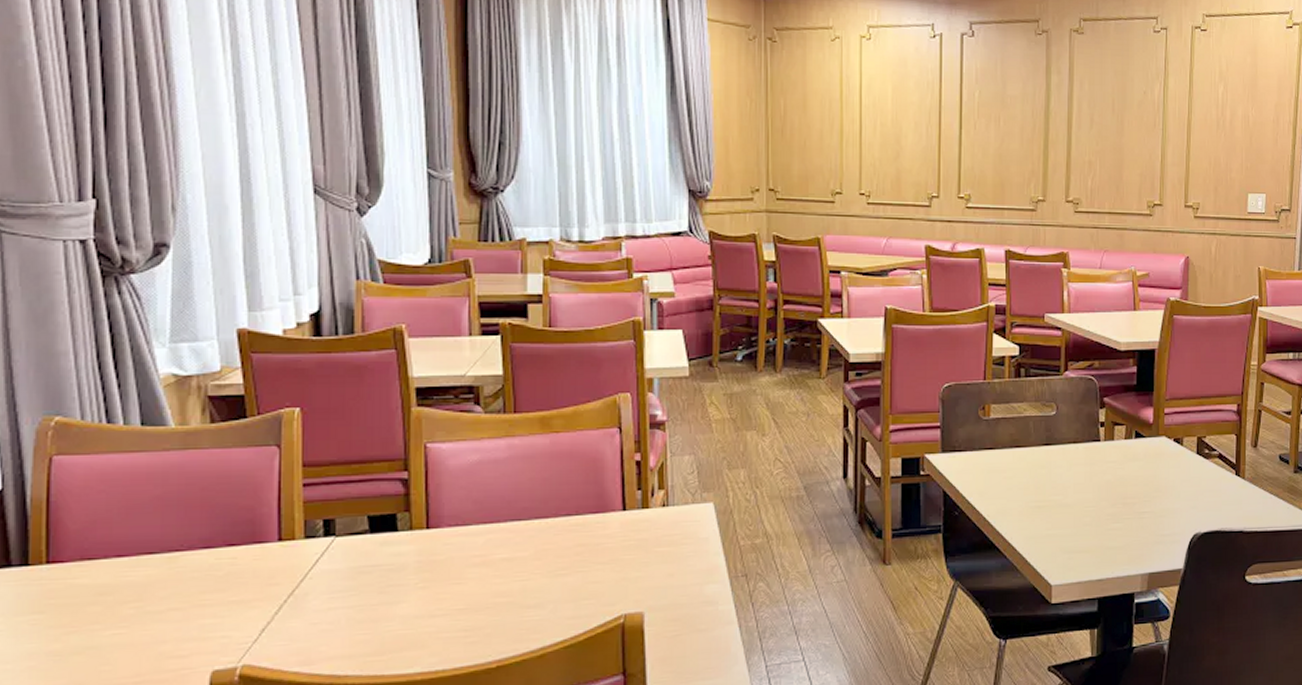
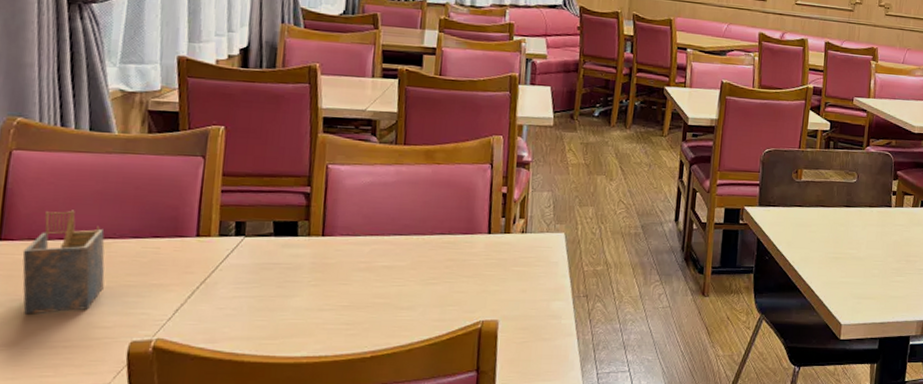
napkin holder: none [75,521,175,648] -> present [22,210,105,314]

